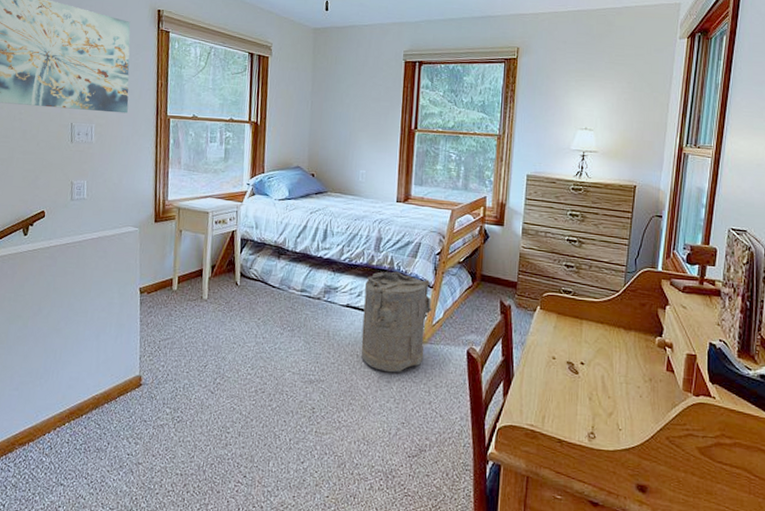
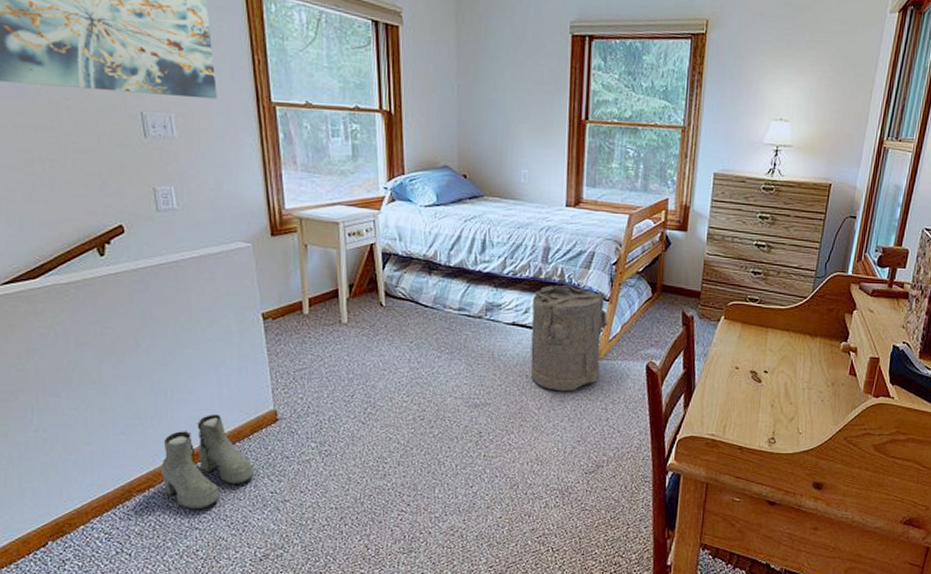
boots: none [40,376,116,465] -> present [160,415,253,509]

